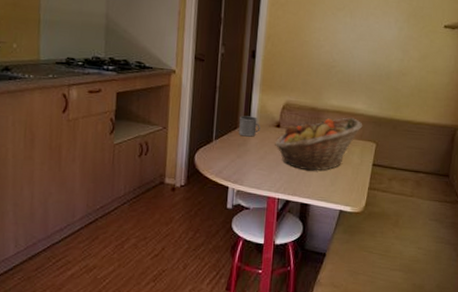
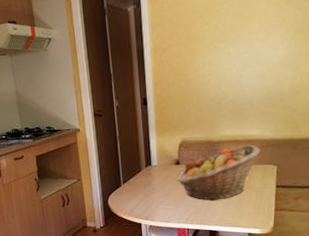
mug: present [239,115,260,137] -> none [142,158,162,178]

